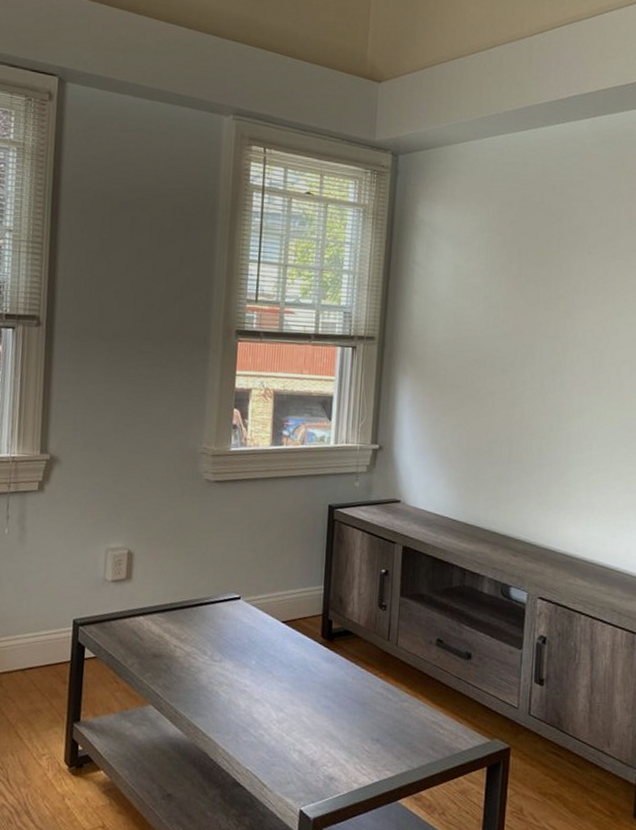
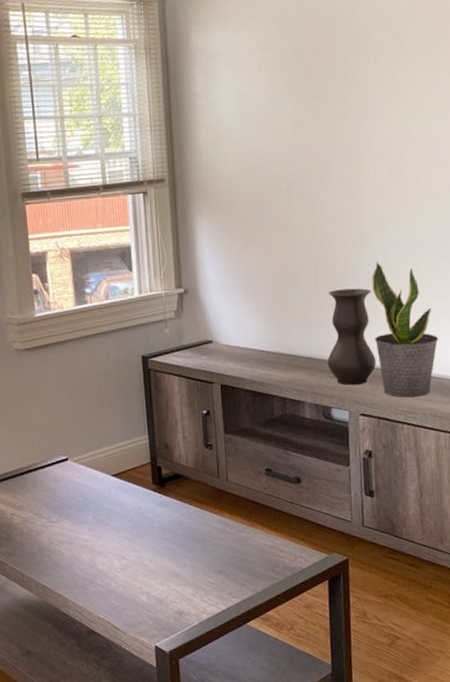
vase: none [511,468,563,567] -> present [327,288,377,385]
potted plant: none [560,447,625,589] -> present [372,262,439,398]

